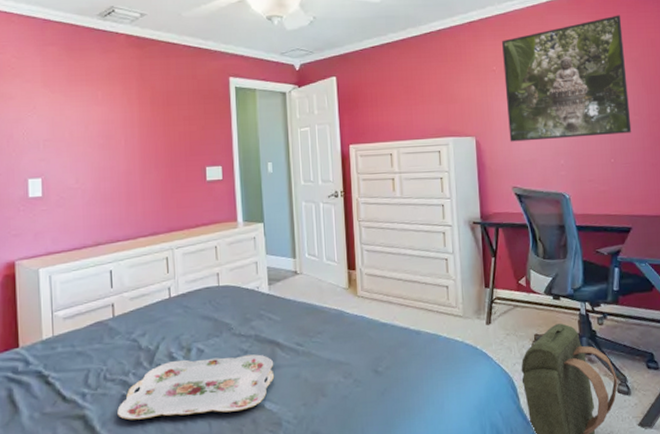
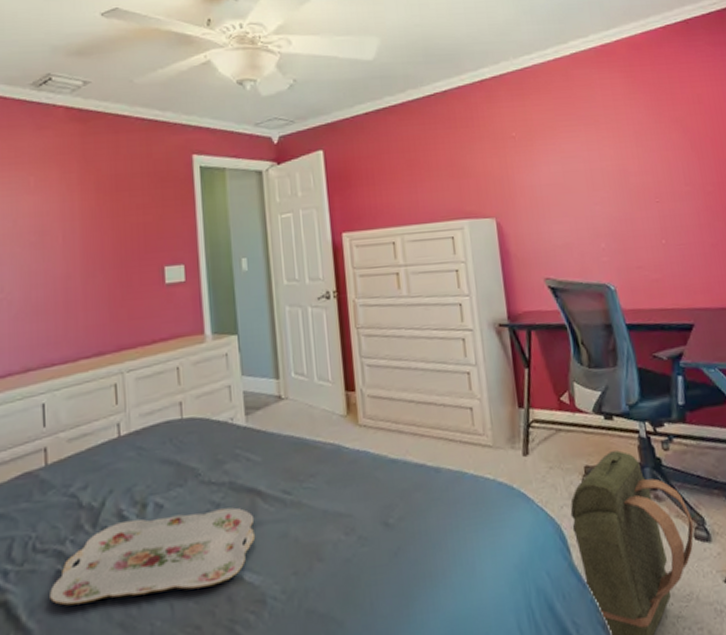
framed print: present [502,15,632,142] -> none [521,67,684,223]

